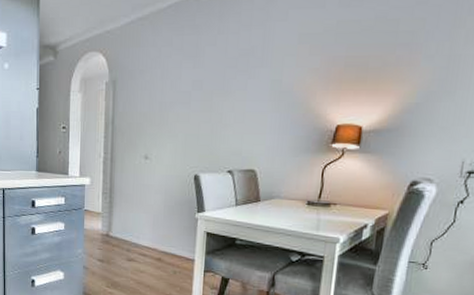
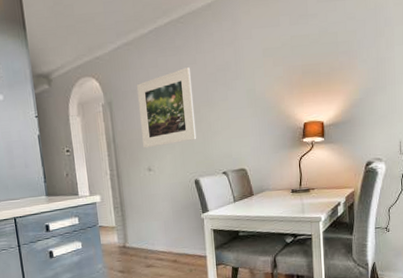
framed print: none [143,49,208,134] -> present [136,67,197,149]

